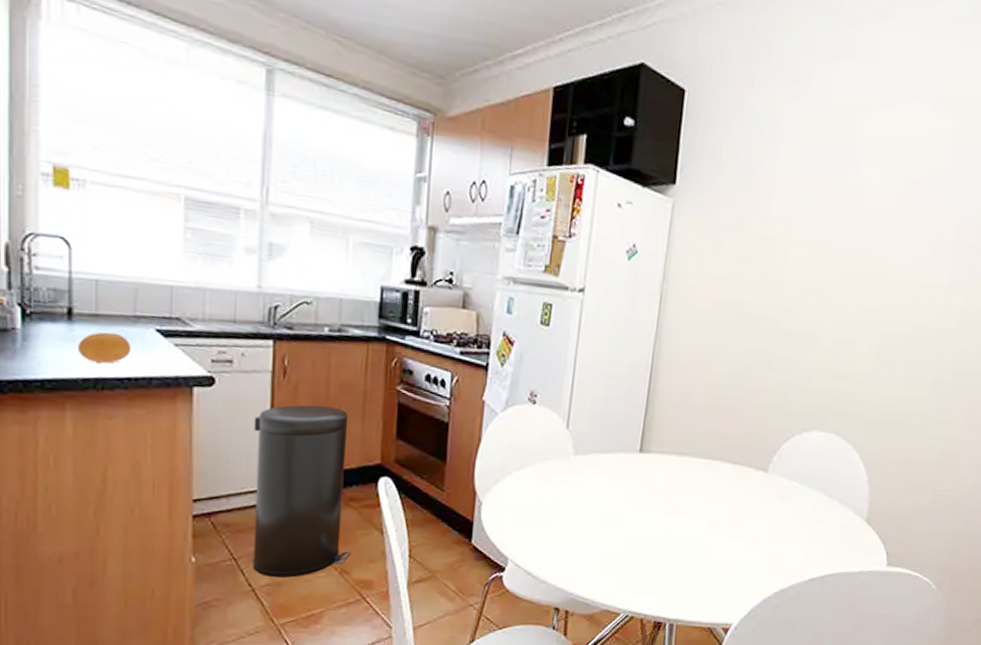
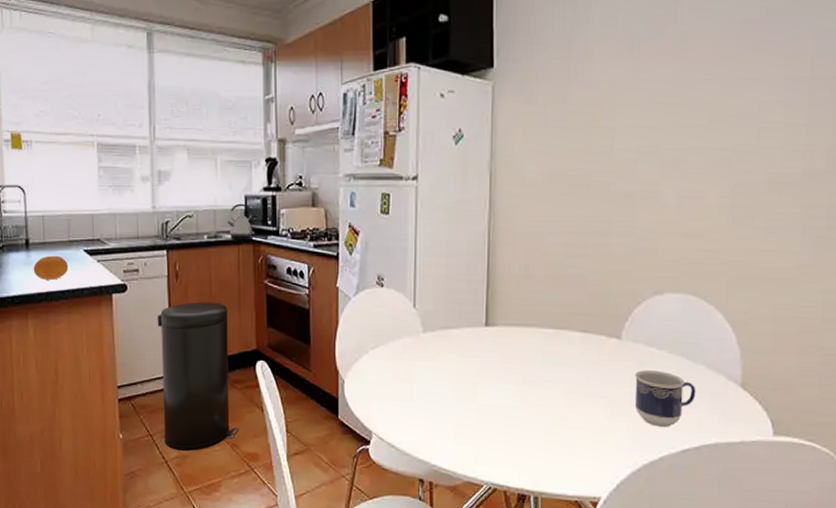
kettle: none [355,294,390,339] -> present [226,203,255,241]
cup: none [773,503,828,557] -> present [635,370,696,427]

